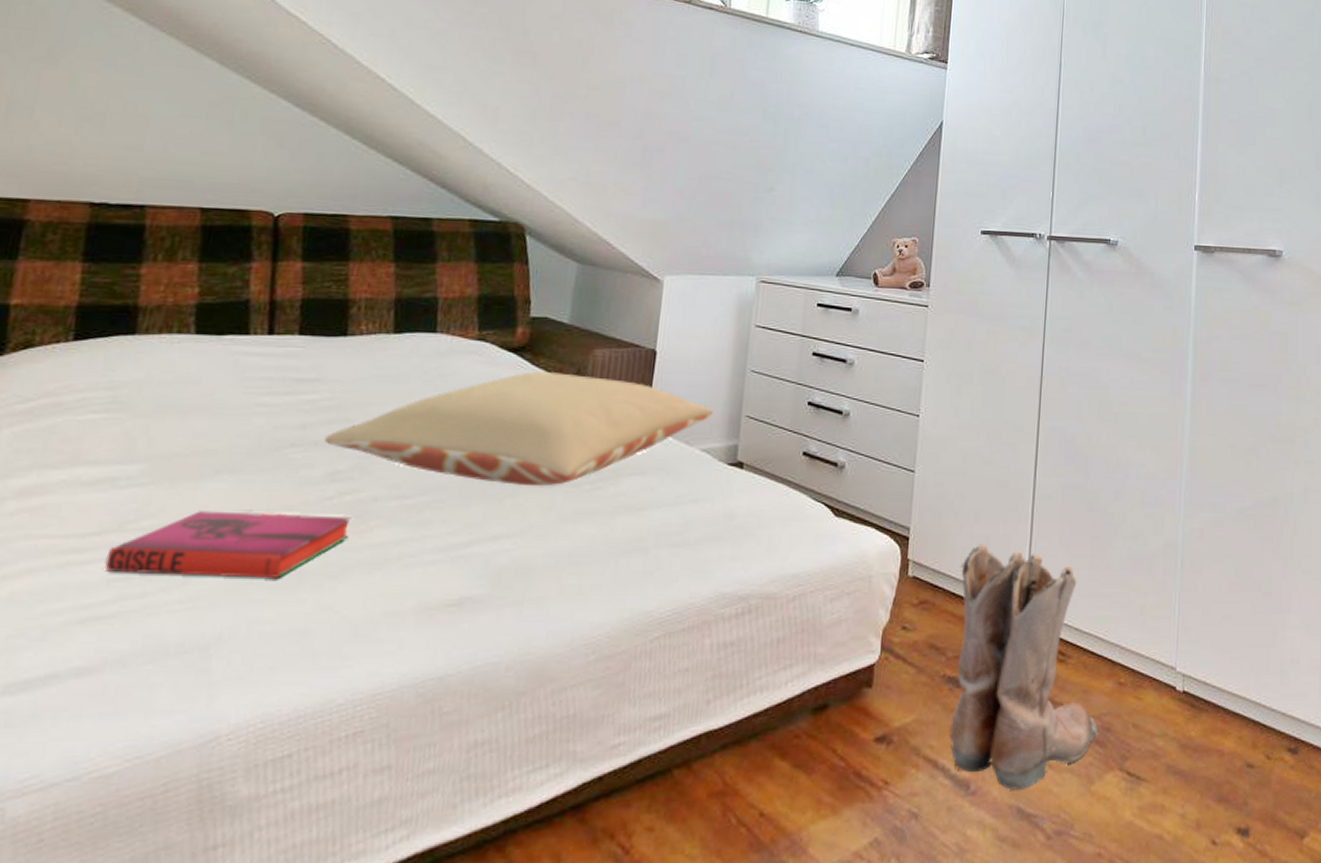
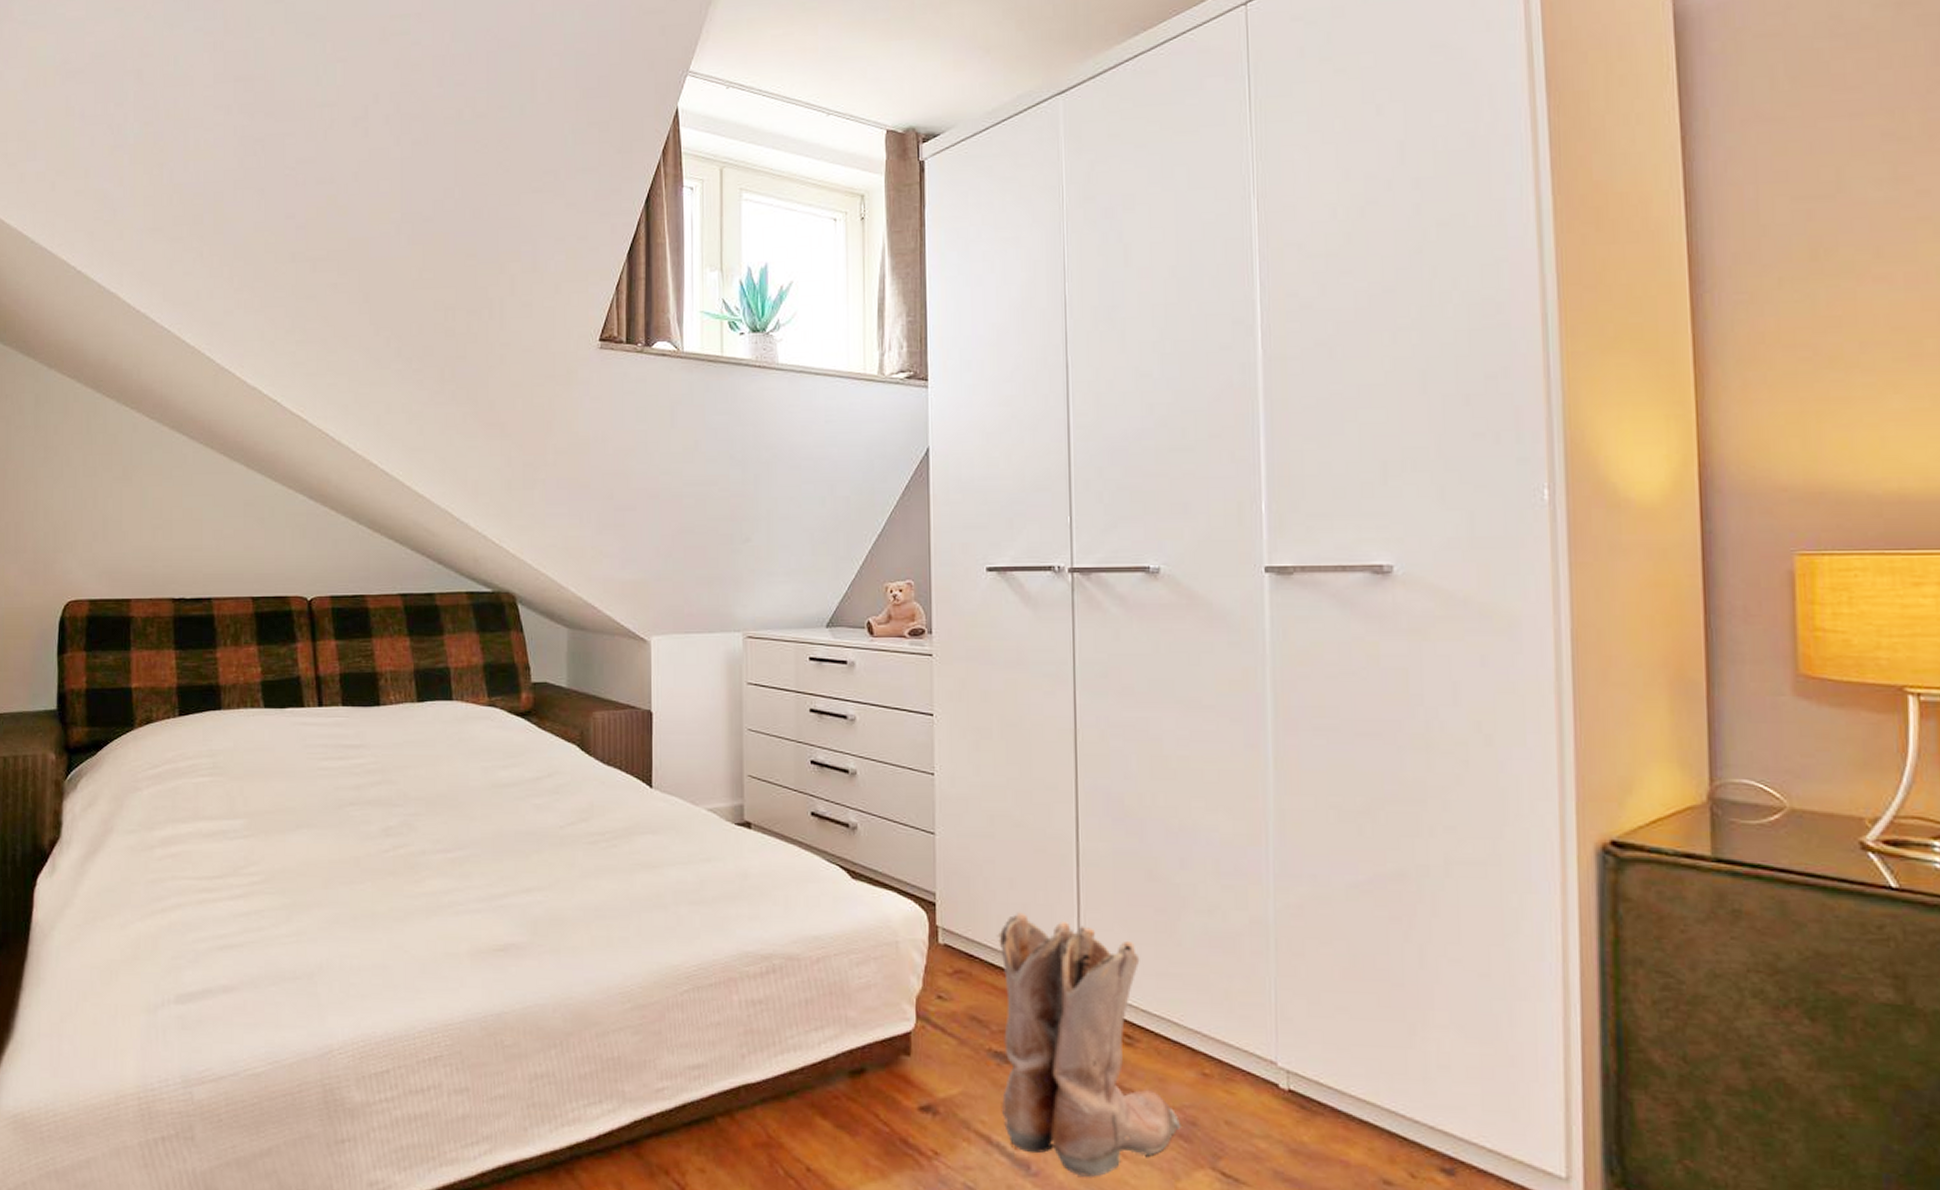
hardback book: present [104,511,352,580] -> none [229,860,406,920]
pillow: present [324,370,713,487] -> none [375,733,714,844]

